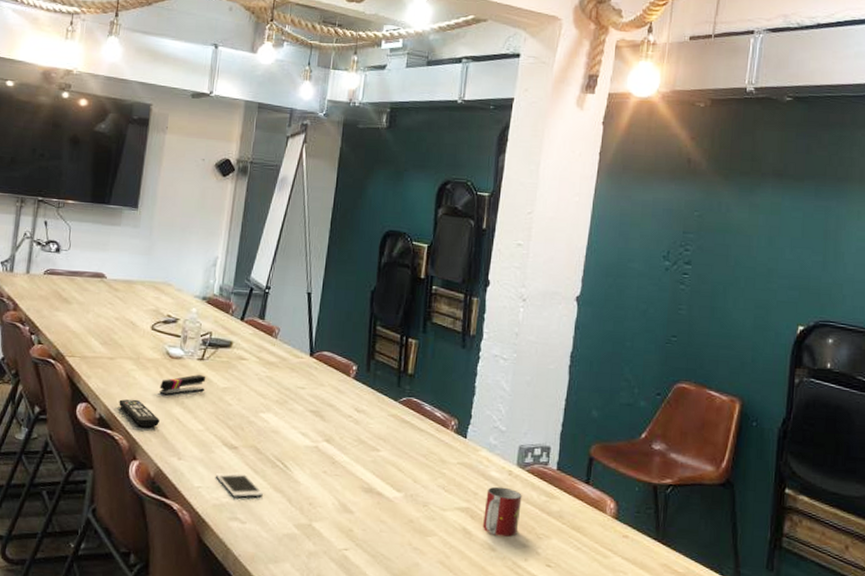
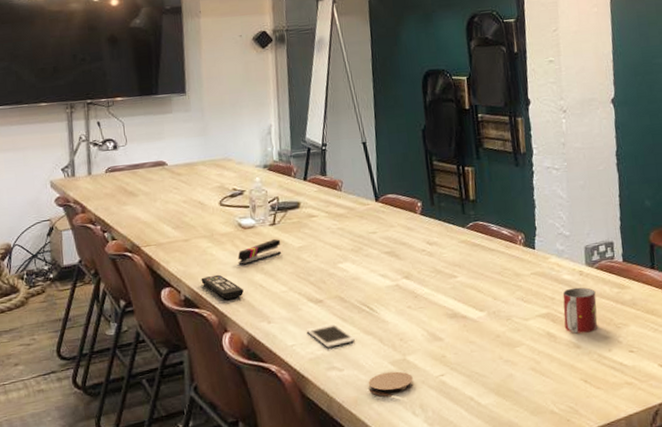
coaster: none [268,534,315,560] -> present [368,371,413,397]

